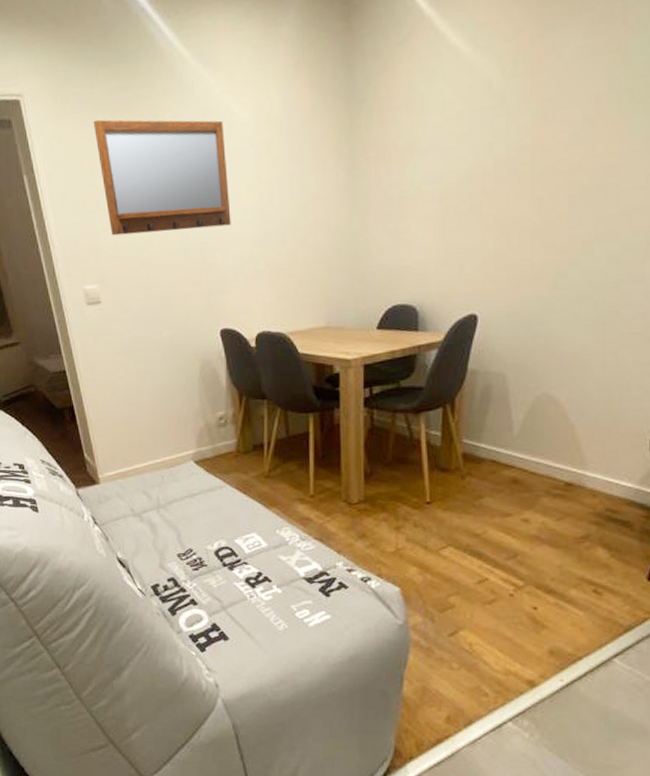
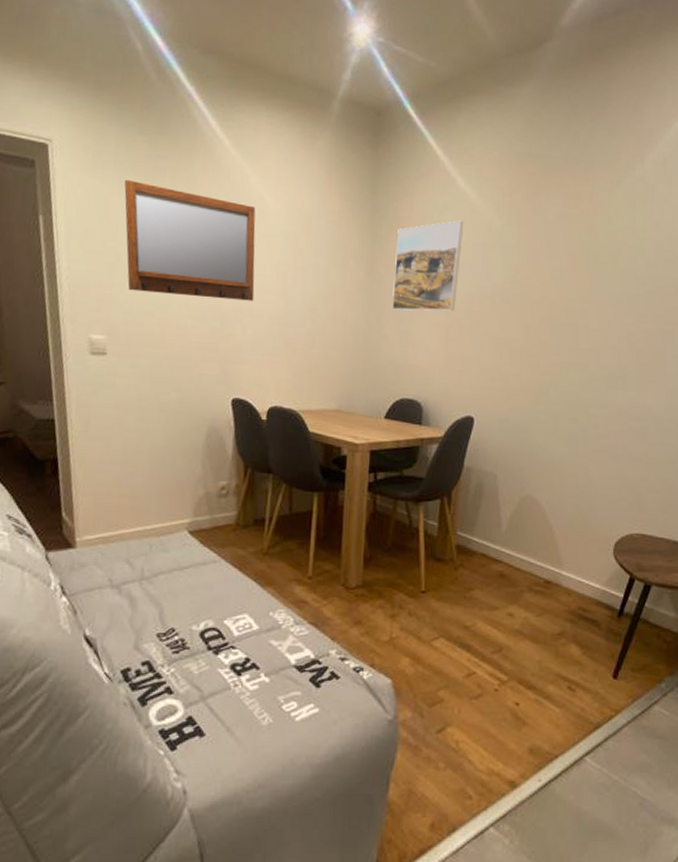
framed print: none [377,85,458,207] -> present [392,220,464,311]

